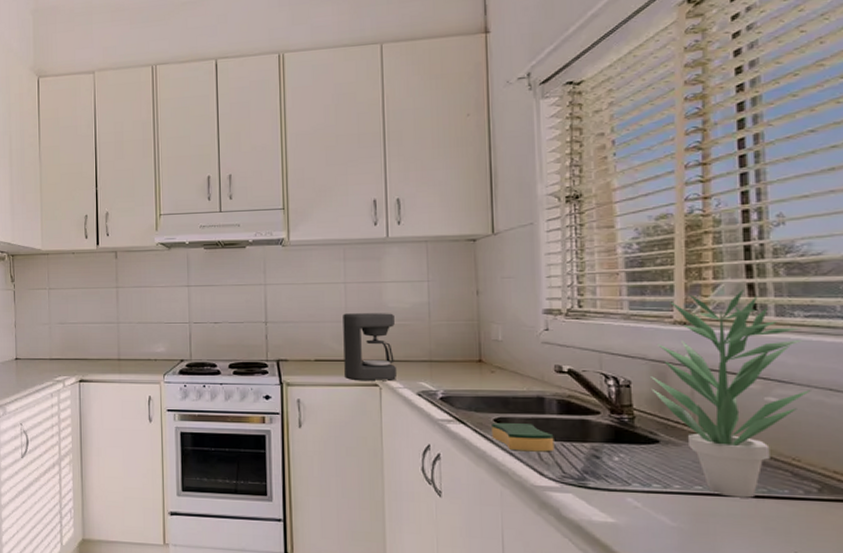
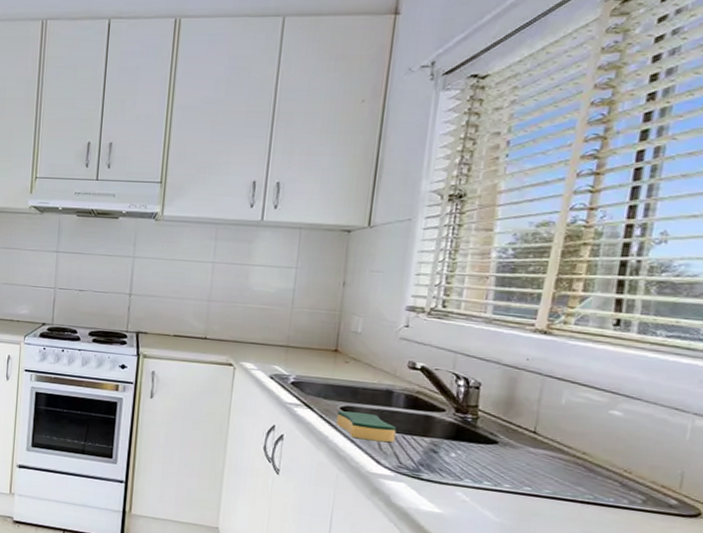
coffee maker: present [343,313,396,381] -> none [201,292,258,362]
potted plant: present [651,289,811,498] -> none [499,303,660,503]

